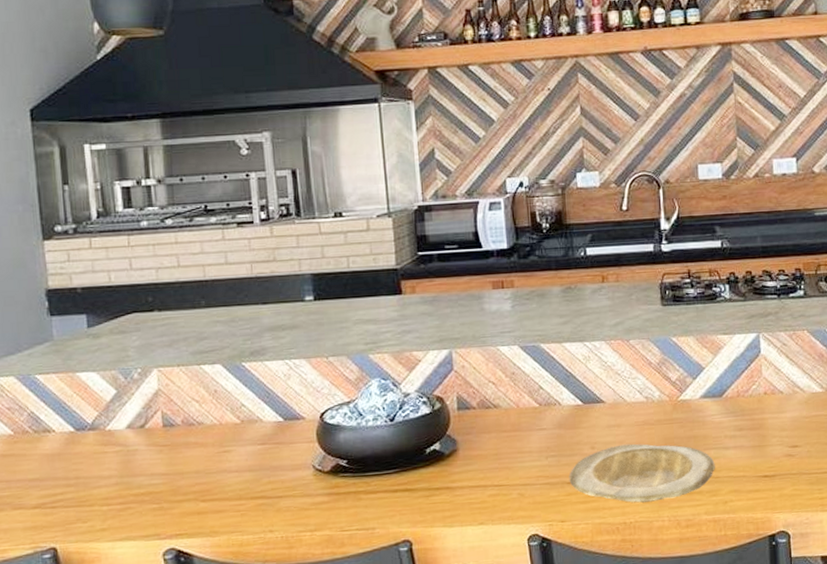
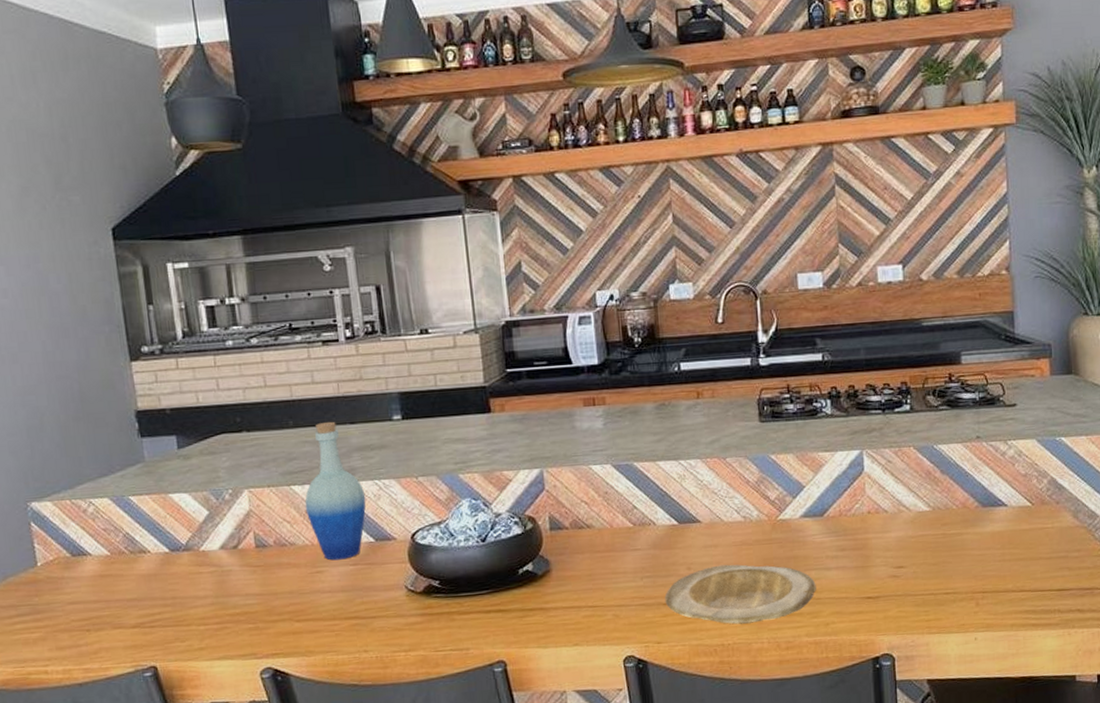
bottle: none [214,301,276,440] -> present [305,421,366,561]

